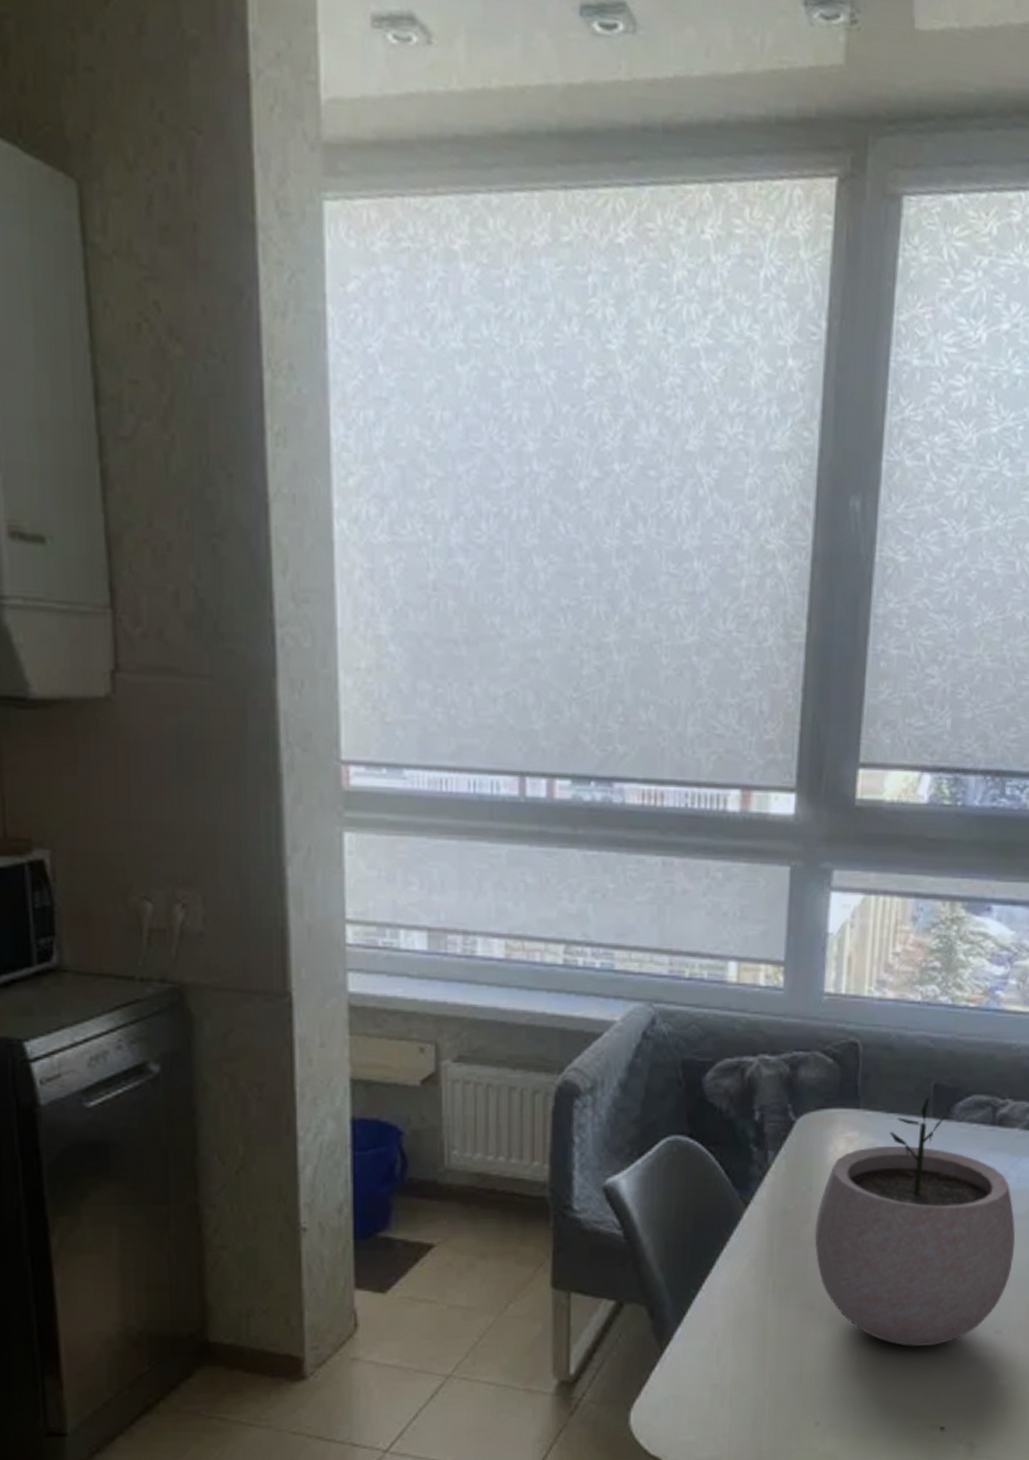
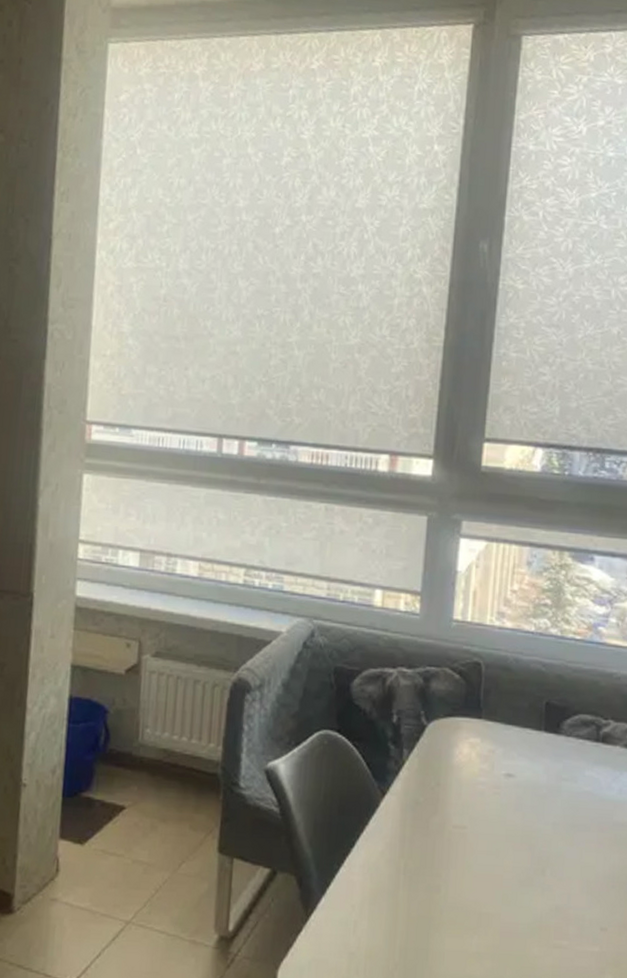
plant pot: present [814,1098,1016,1346] -> none [441,714,618,936]

